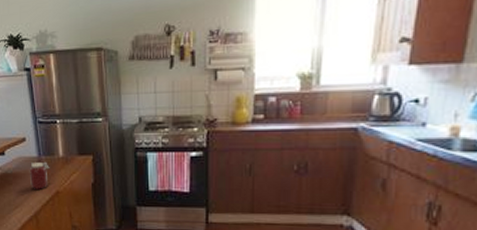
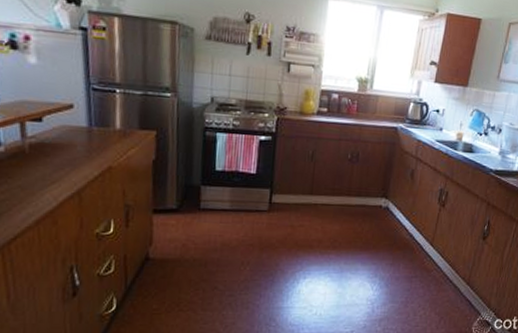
jar: present [29,161,50,189] -> none [74,133,102,164]

